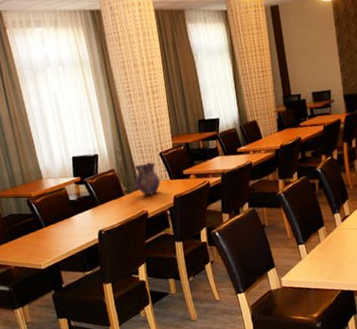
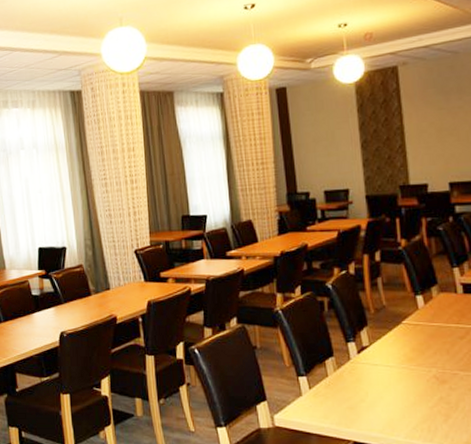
vase: present [134,162,161,196] -> none [104,260,134,298]

